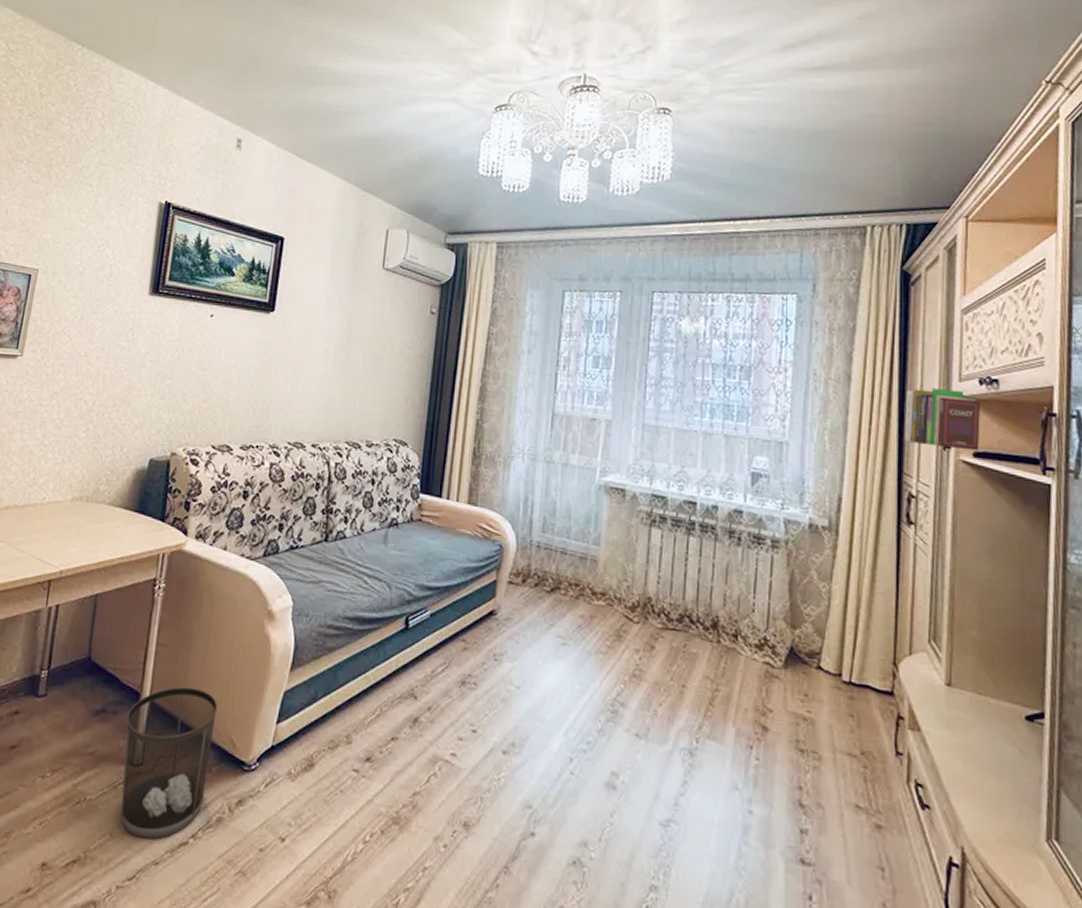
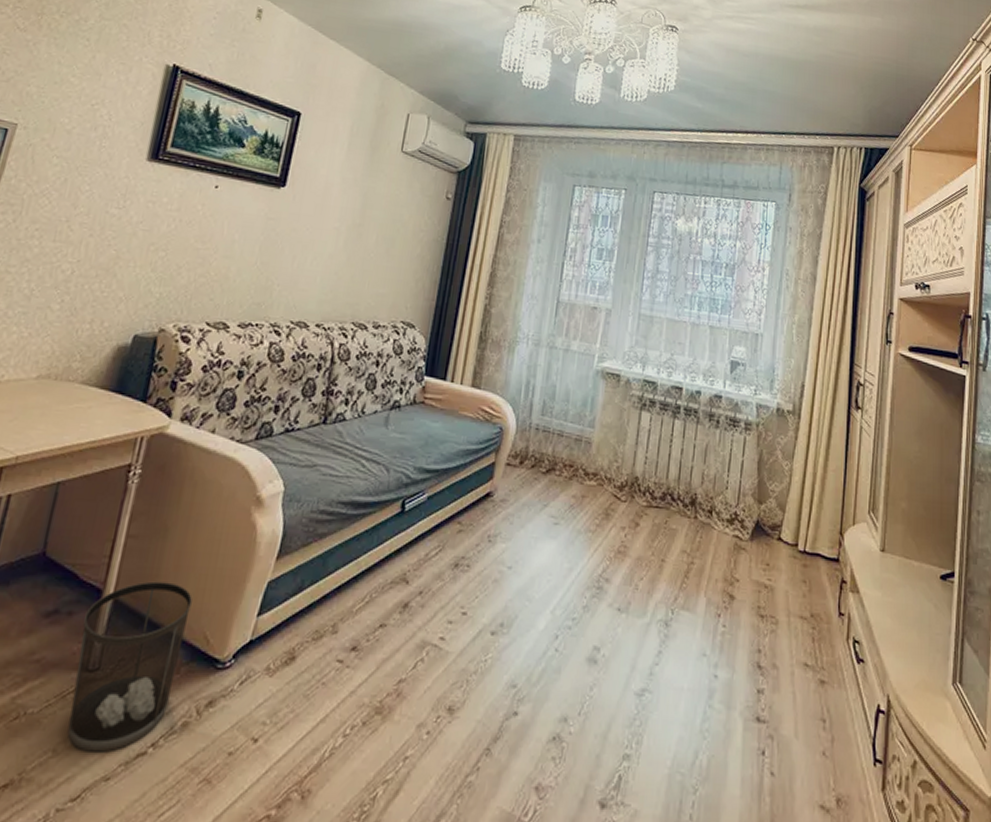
books: present [903,388,981,451] -> none [856,290,915,346]

